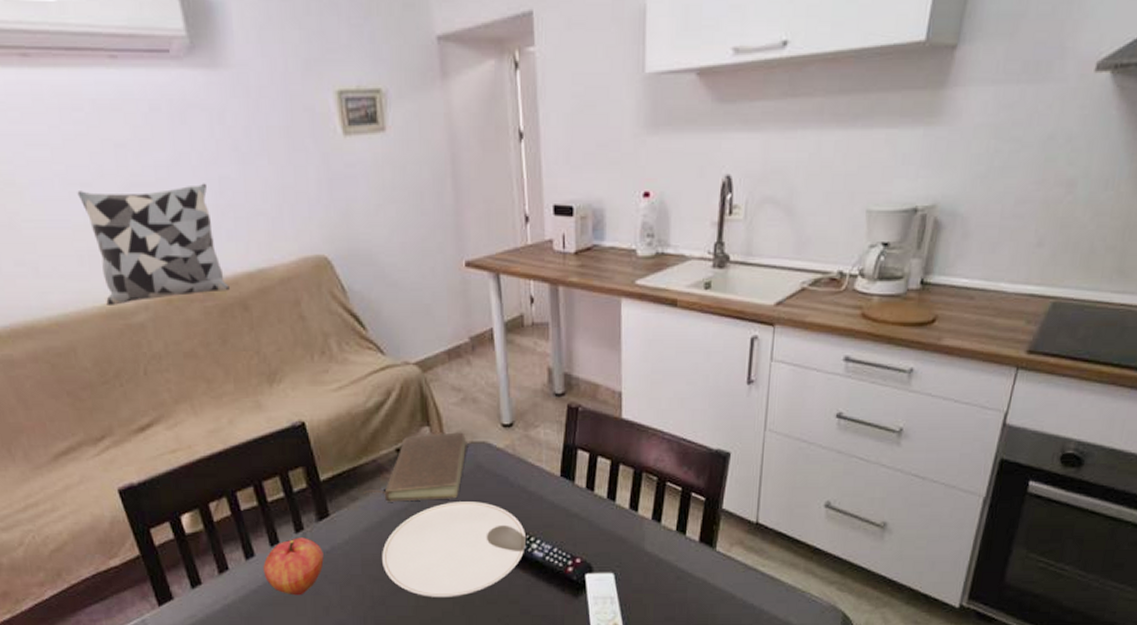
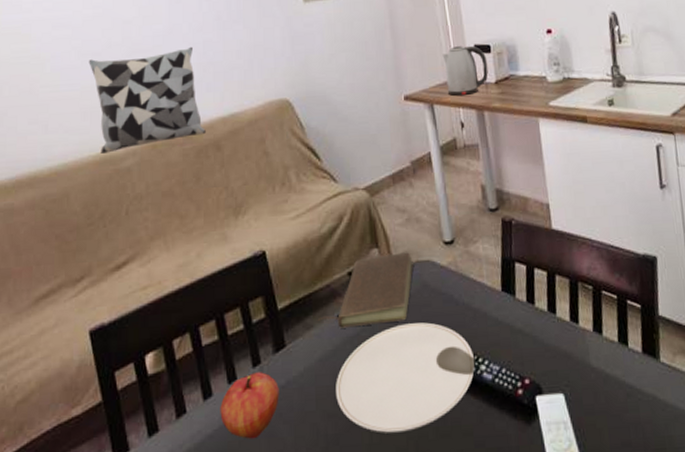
kettle: none [514,204,568,267] -> present [442,45,489,97]

